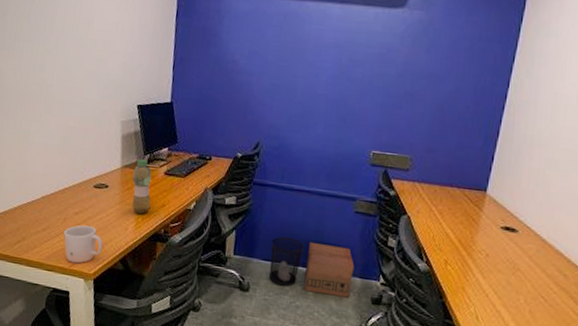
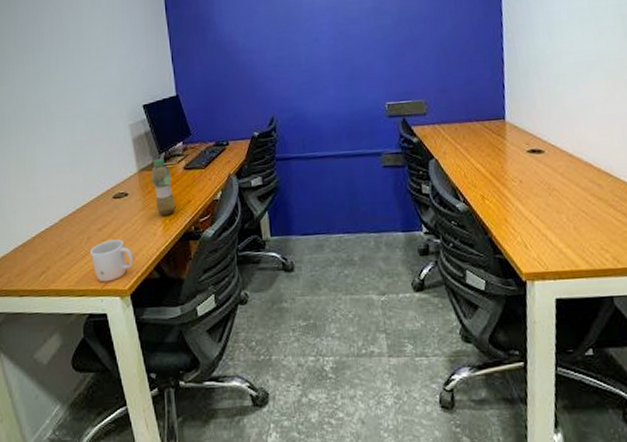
waste bin: present [269,236,304,287] -> none [306,206,341,258]
cardboard box: present [304,241,355,298] -> none [344,204,397,258]

